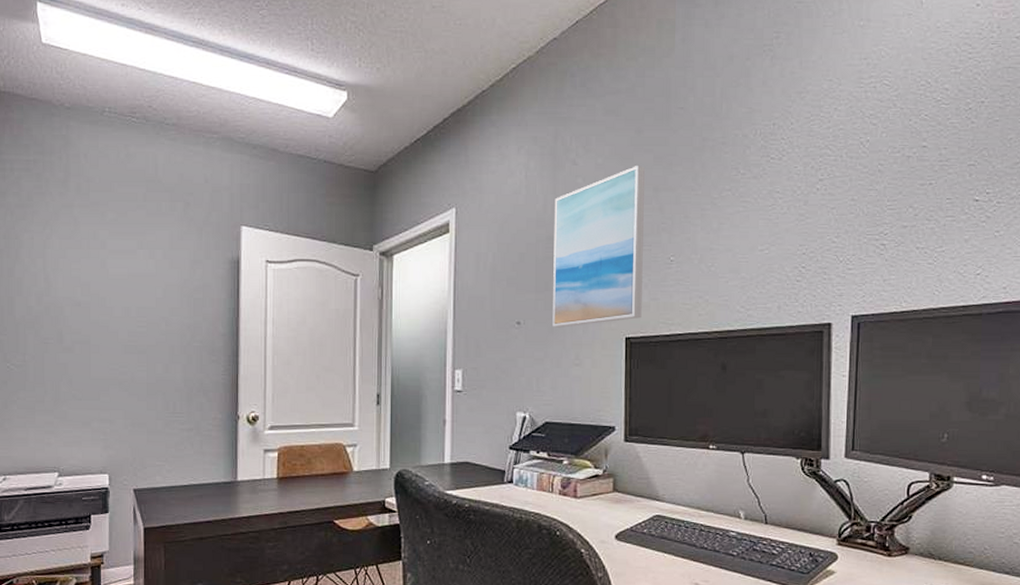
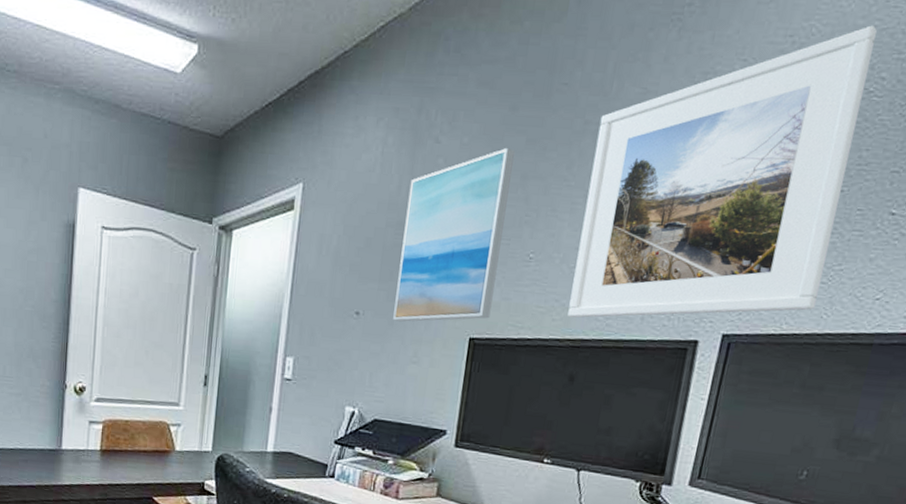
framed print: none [712,47,934,312] -> present [567,25,877,318]

